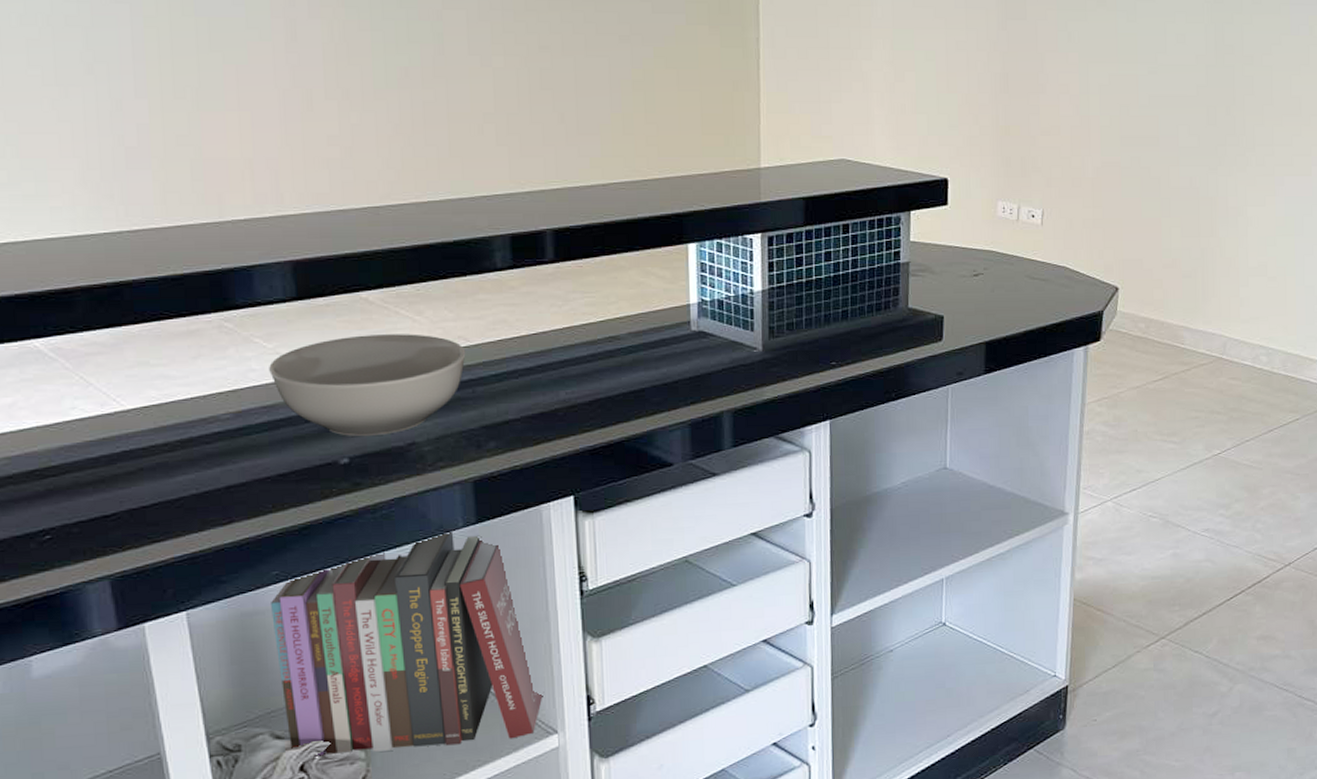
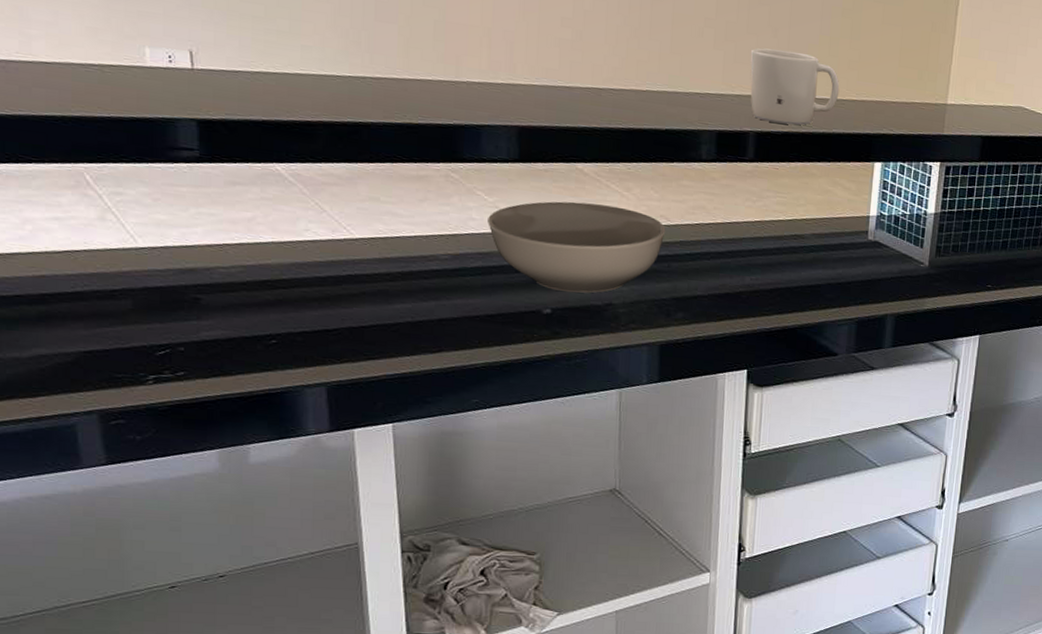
books: present [271,532,544,757] -> none [468,387,702,572]
mug: none [537,135,640,216] -> present [750,47,840,125]

